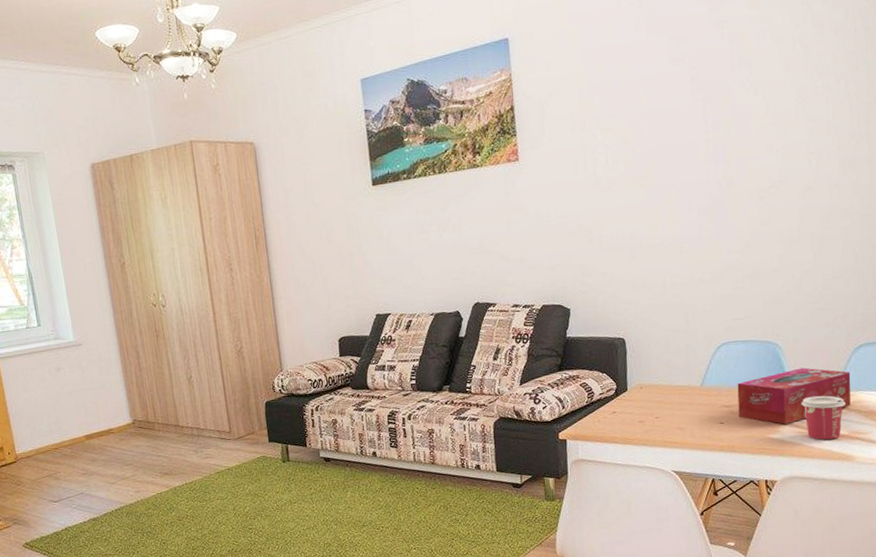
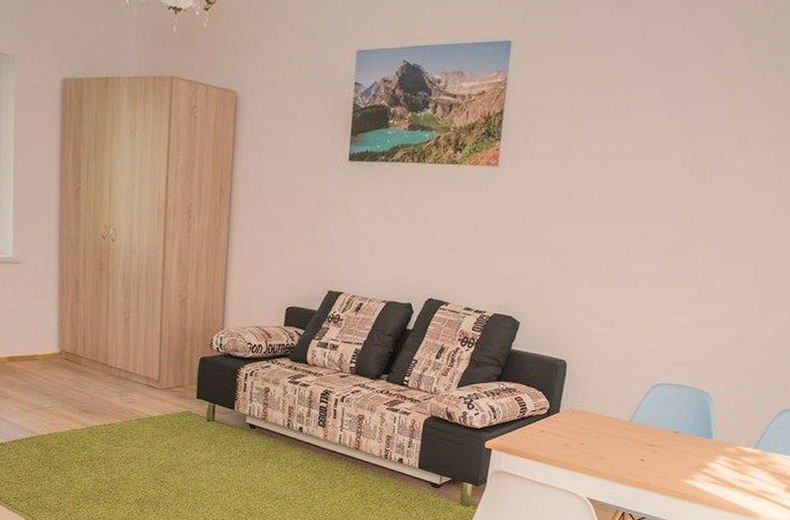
tissue box: present [737,367,851,424] -> none [659,421,771,472]
cup: present [801,395,846,440] -> none [719,450,761,495]

